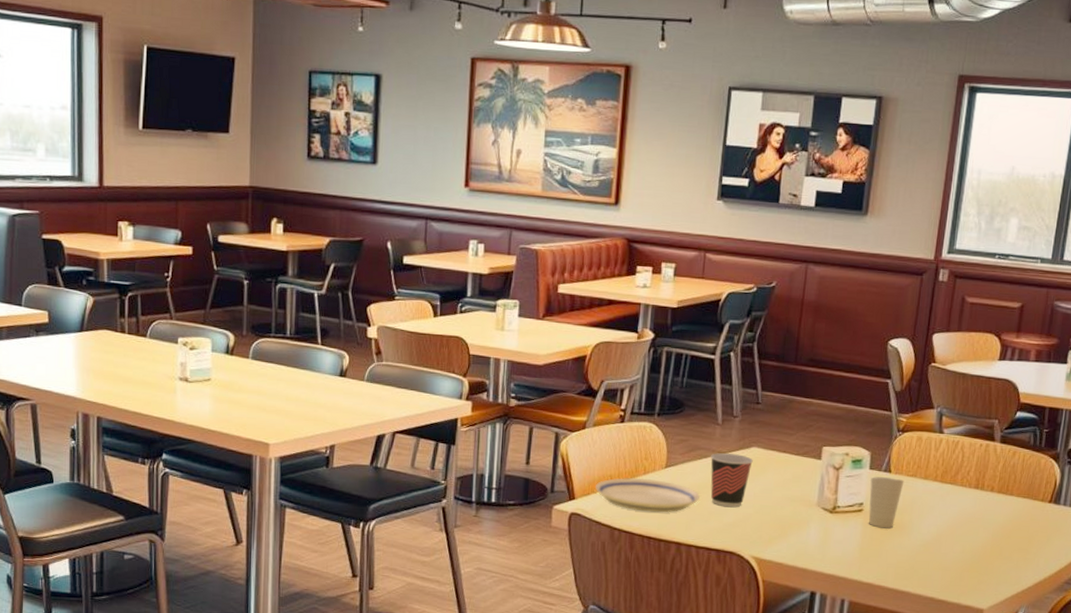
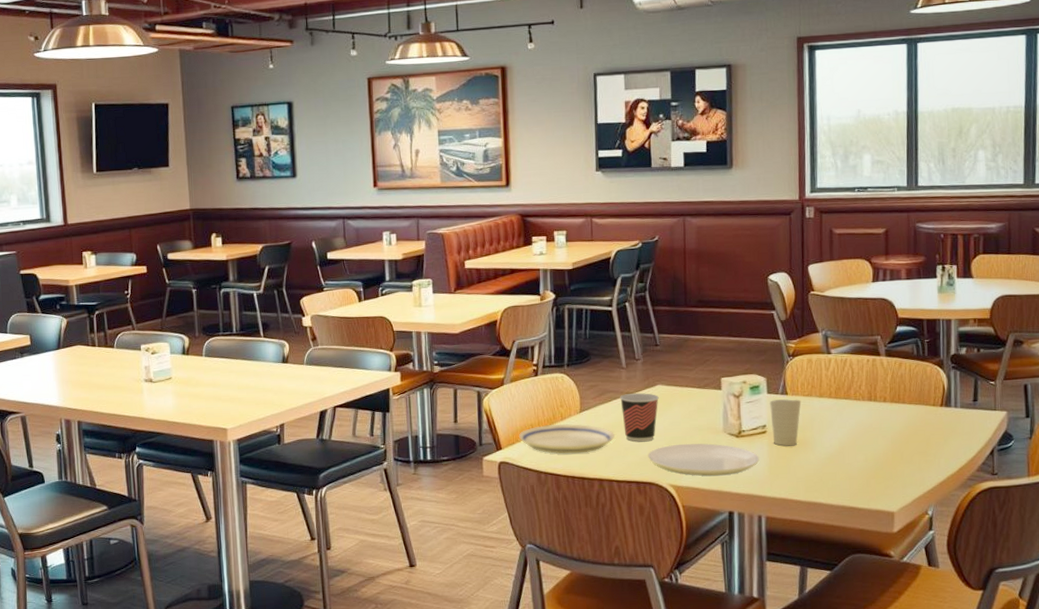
plate: none [732,513,851,553] -> present [648,443,759,476]

